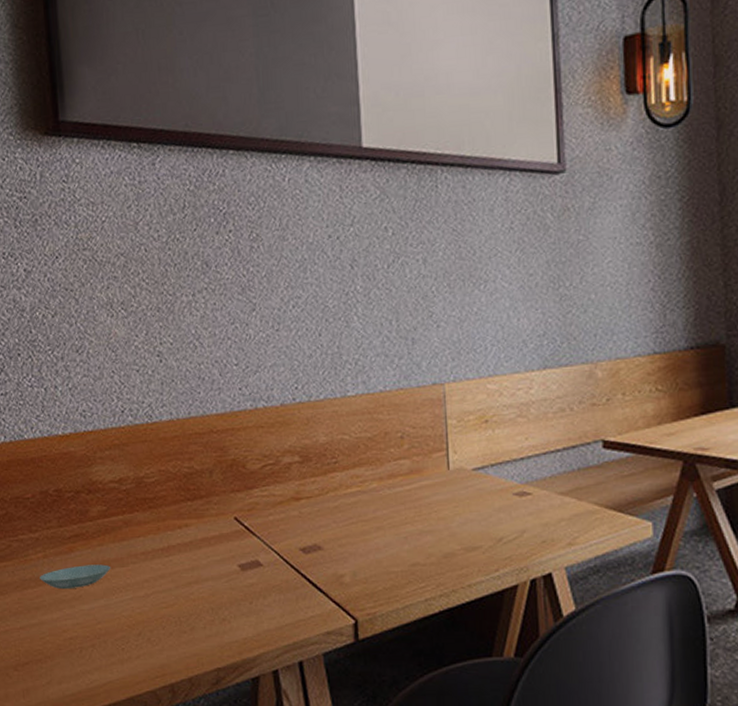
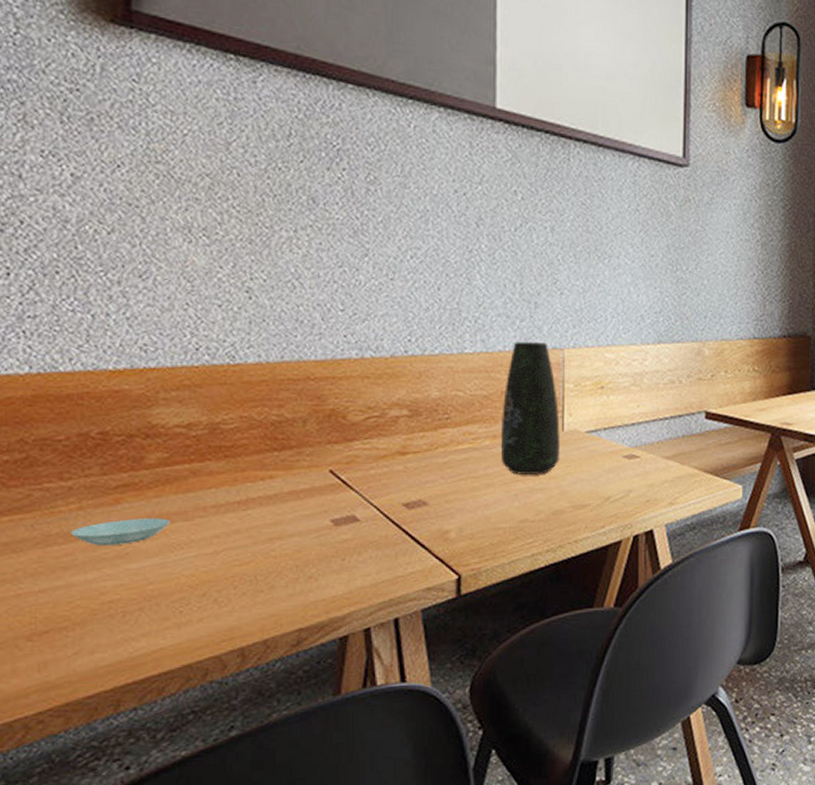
vase: none [386,379,447,517] -> present [500,342,560,474]

